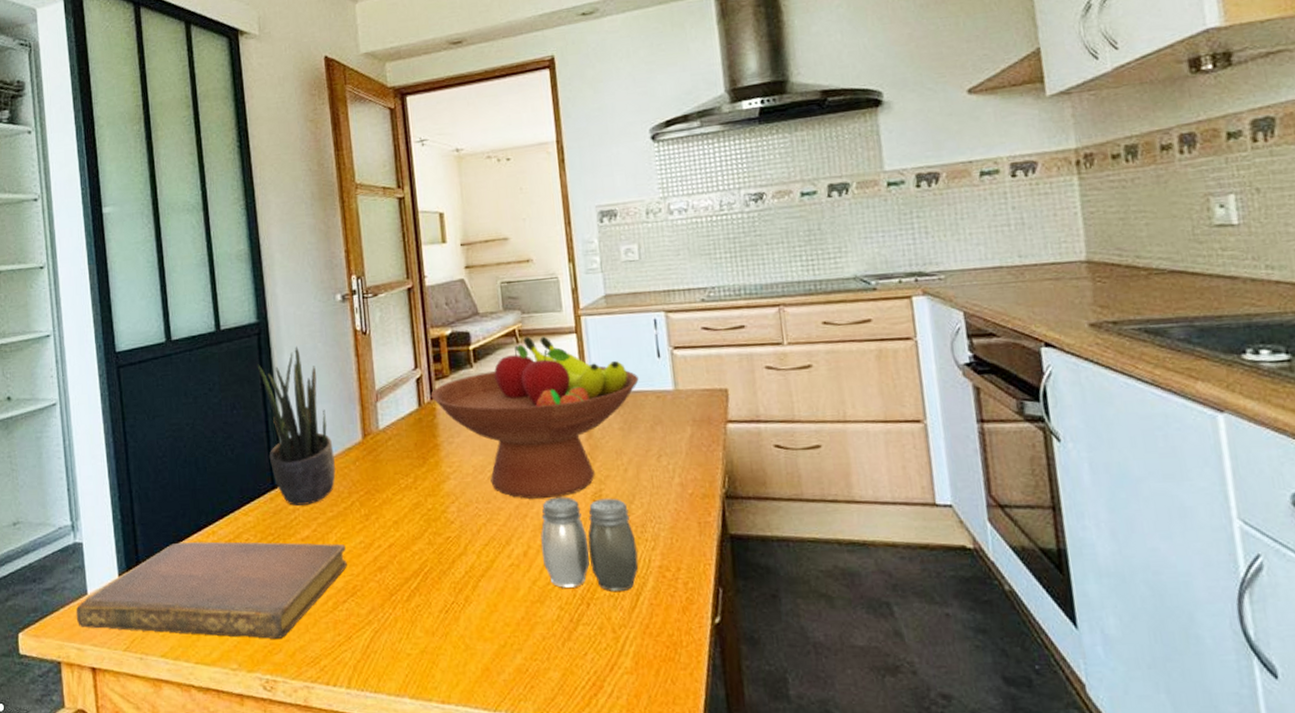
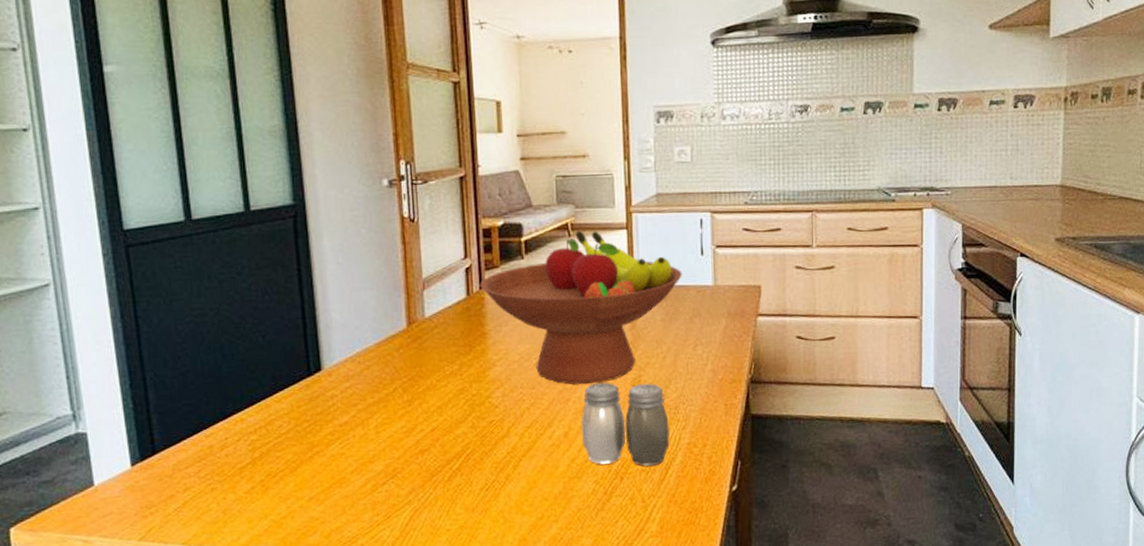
notebook: present [76,541,347,640] -> none [80,428,388,522]
potted plant: present [257,346,336,506] -> none [292,231,378,392]

